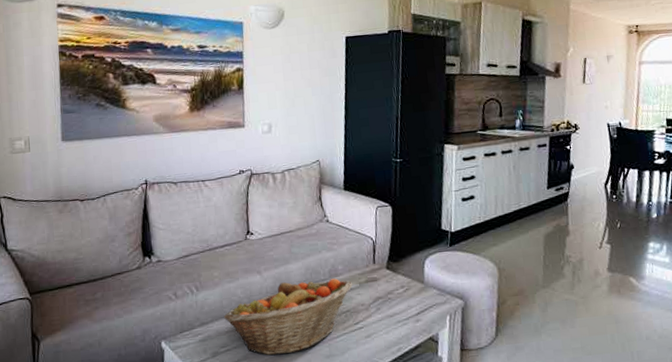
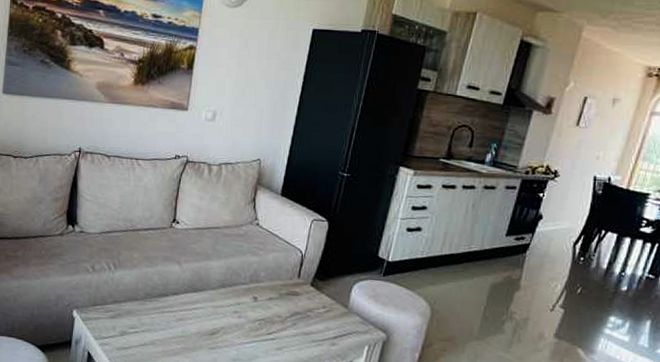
fruit basket: present [224,278,352,355] -> none [137,277,272,349]

